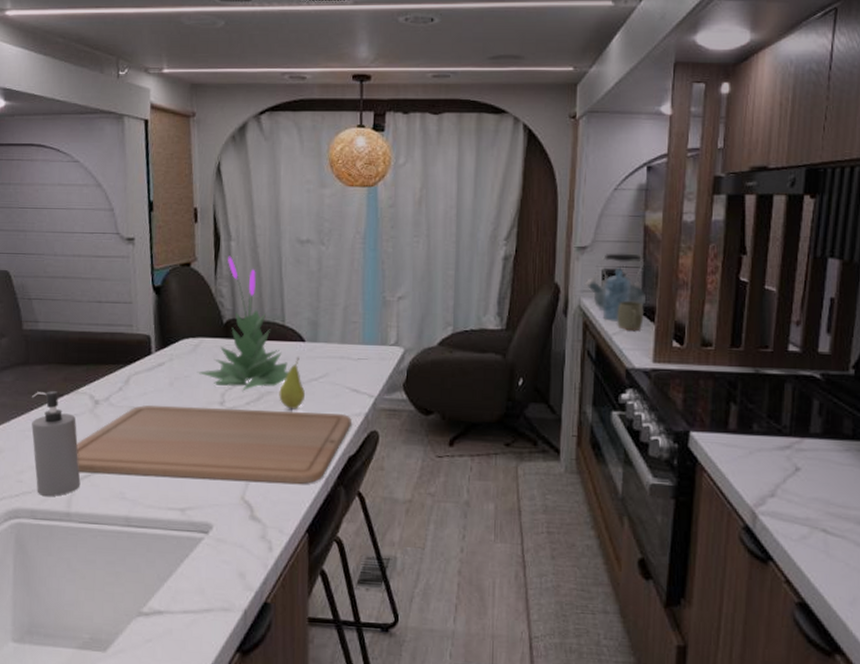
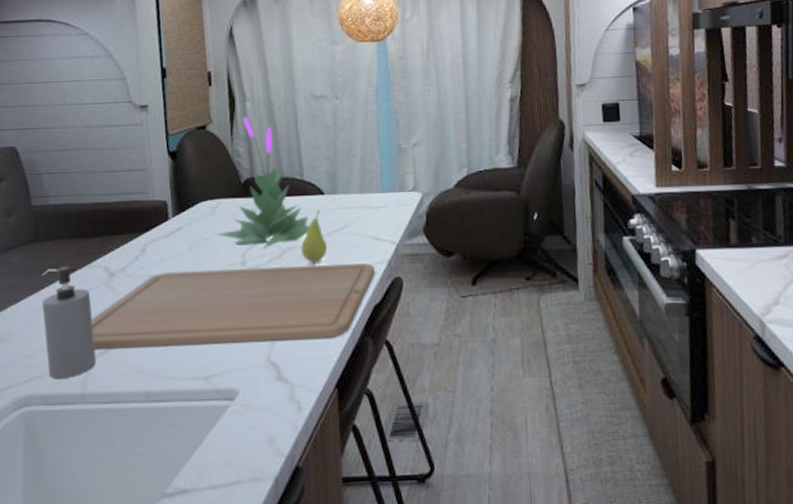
kettle: present [585,253,647,312] -> none [587,87,645,143]
canister: present [602,268,632,322] -> none [605,101,630,152]
mug: present [617,301,644,330] -> none [619,131,644,159]

